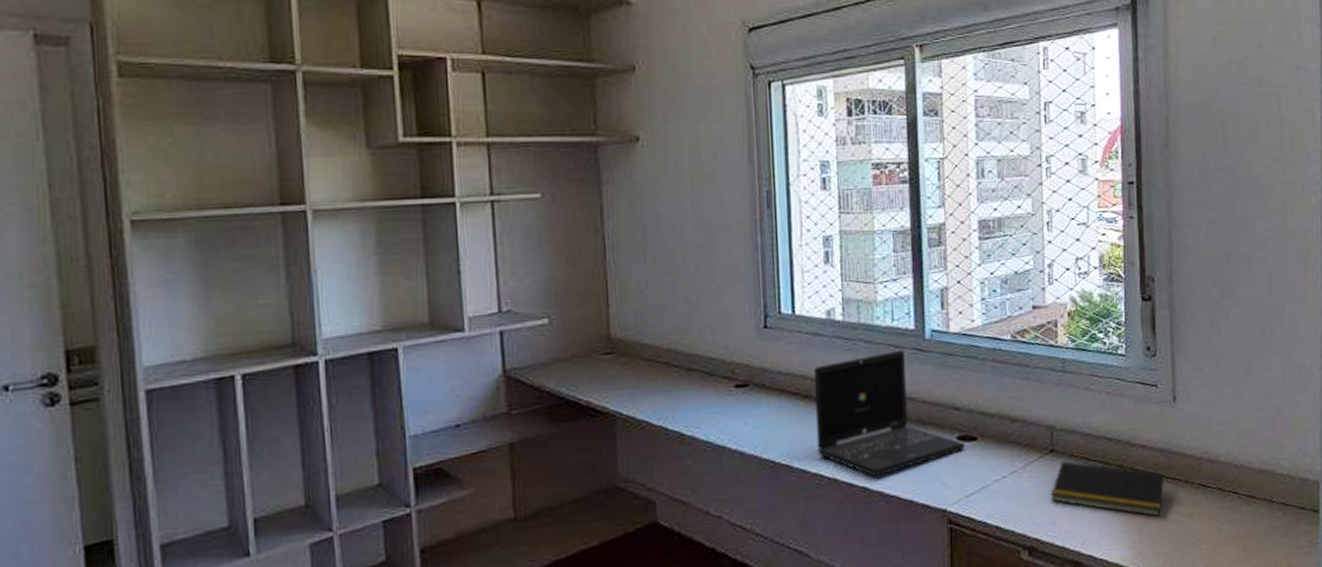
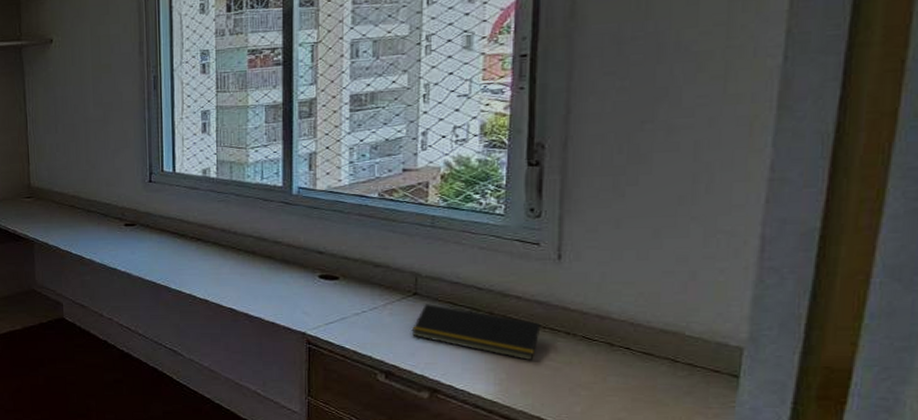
laptop: present [814,350,965,477] -> none [190,203,327,302]

